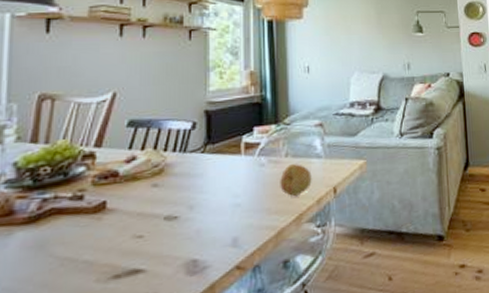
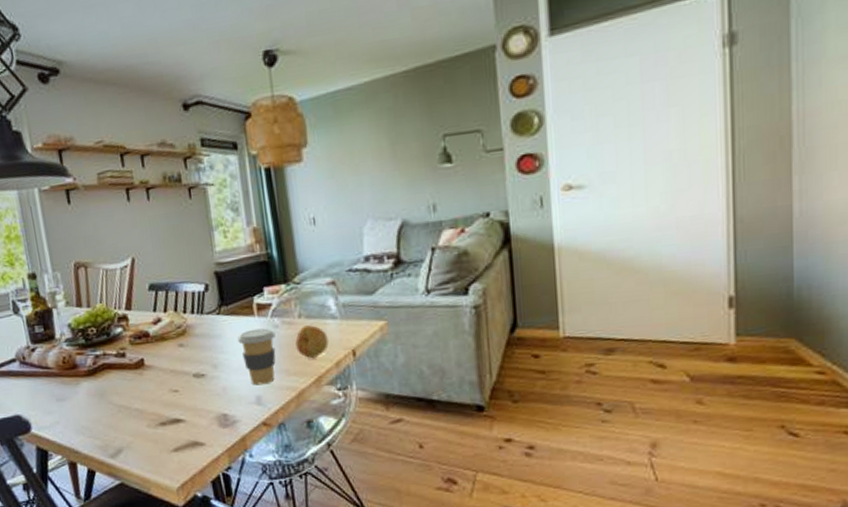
coffee cup: none [221,166,260,226] -> present [238,328,276,385]

